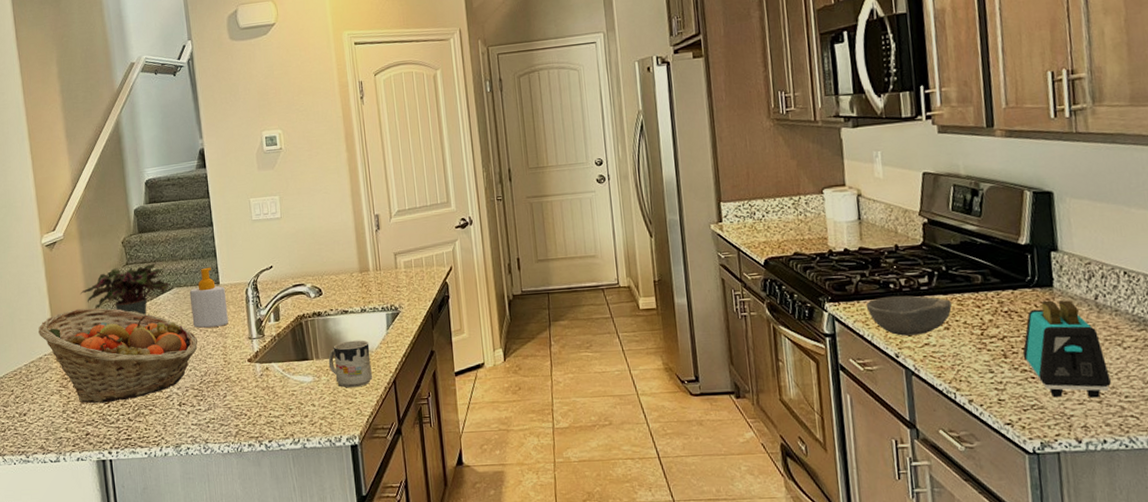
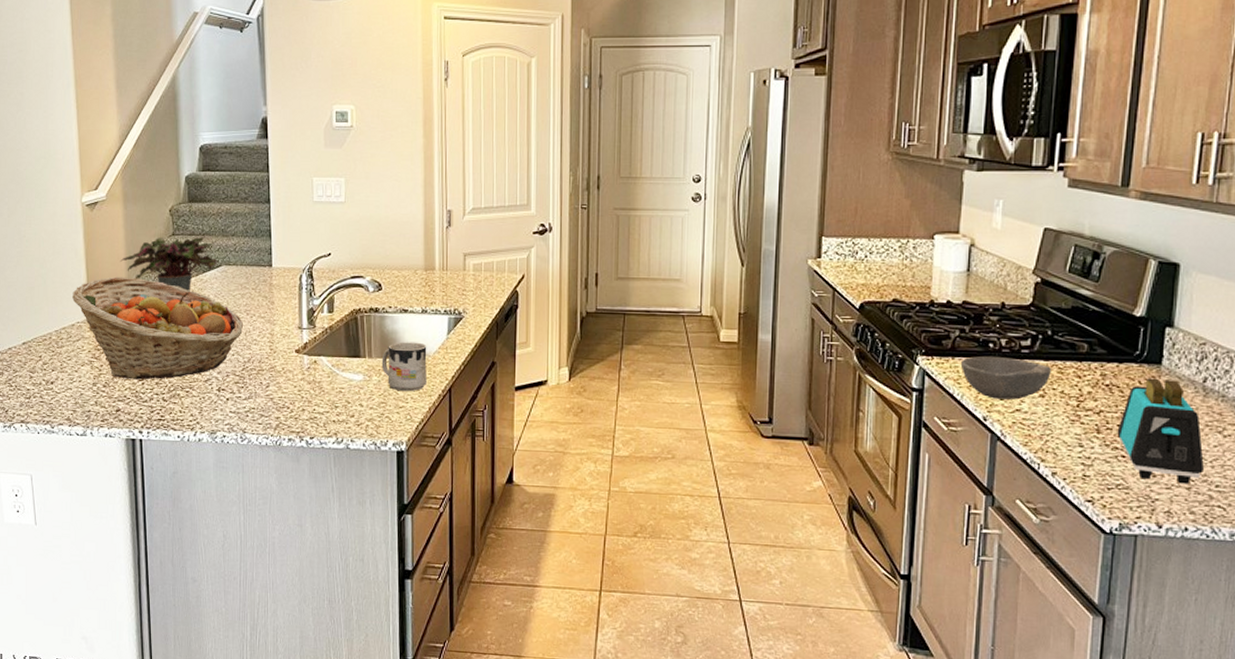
soap bottle: present [189,267,229,328] -> none [238,247,278,312]

